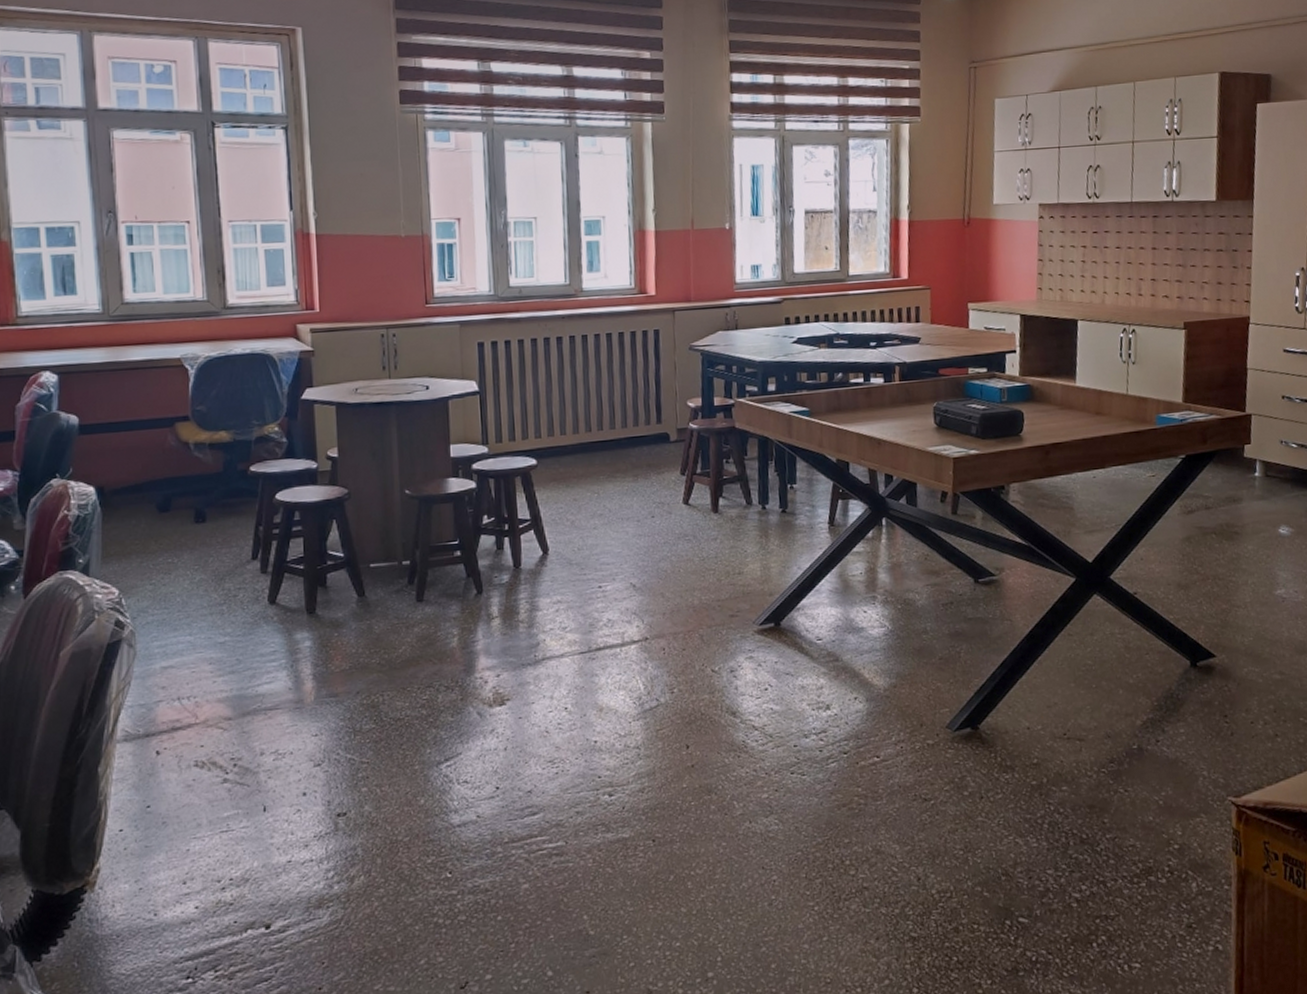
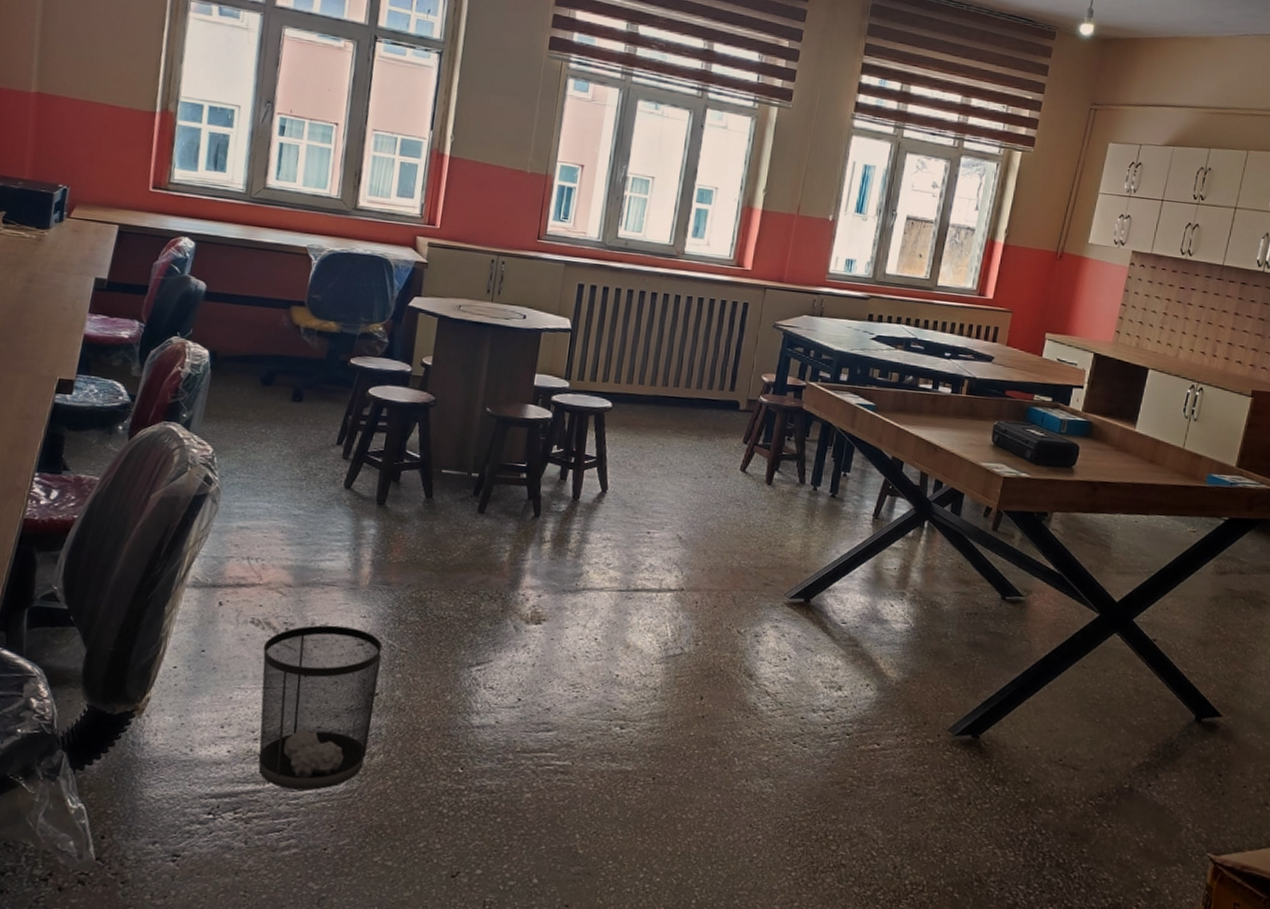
waste bin: none [213,749,345,934] -> present [258,625,383,791]

